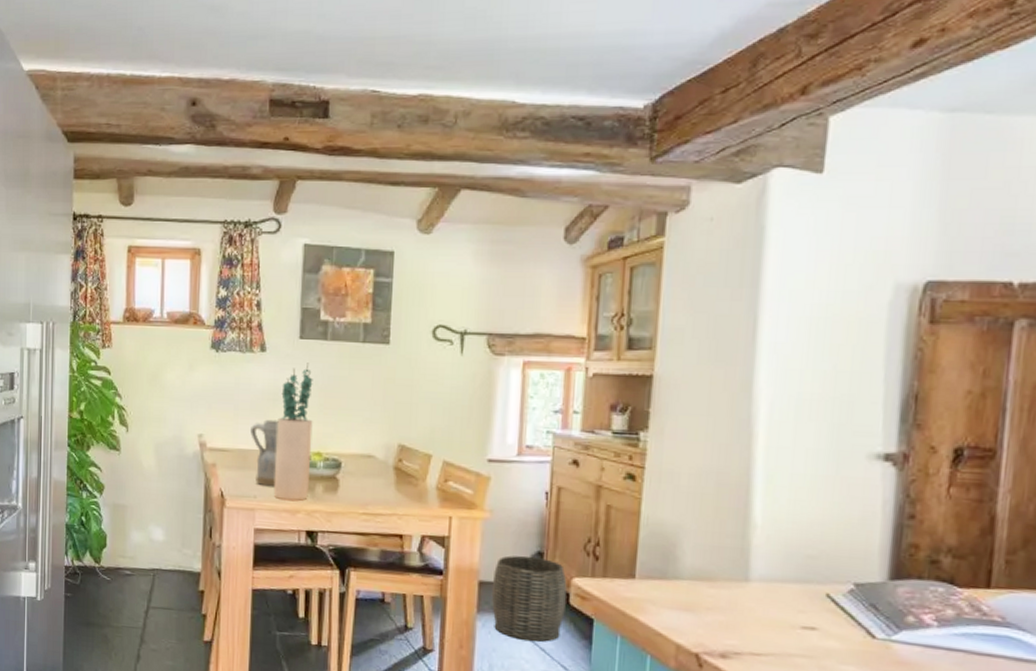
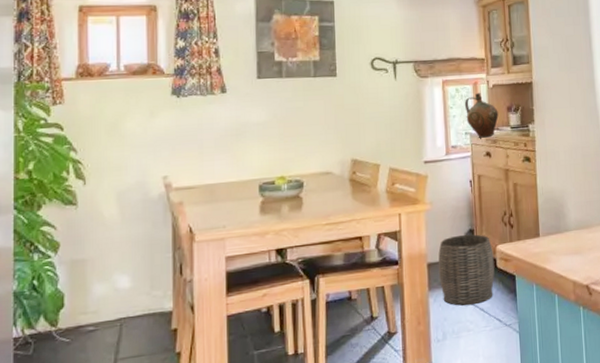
ceramic pitcher: present [250,419,279,486] -> none [216,153,244,215]
vase: present [273,363,313,502] -> none [241,99,276,226]
ceramic jug: none [550,382,597,441] -> present [464,93,499,138]

